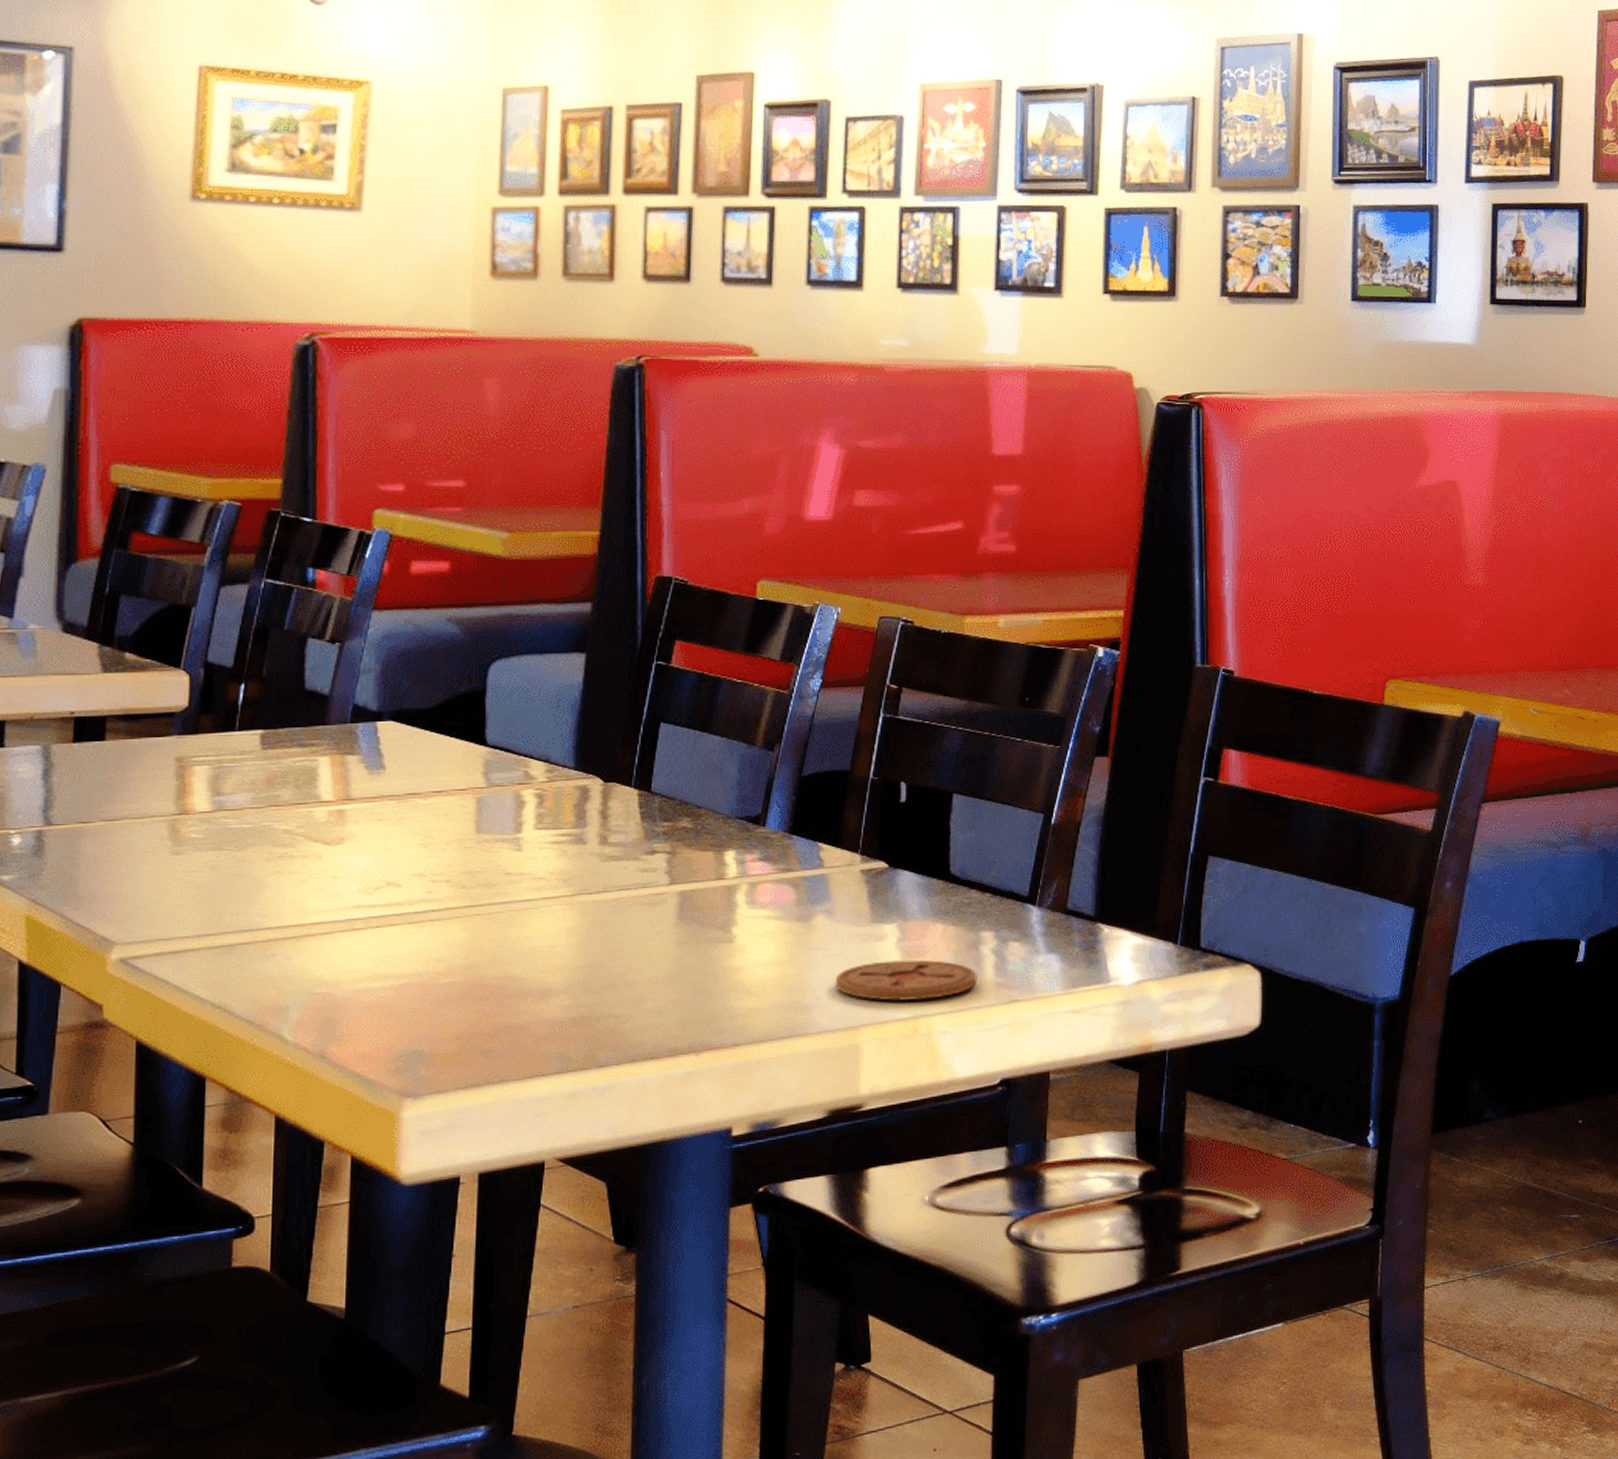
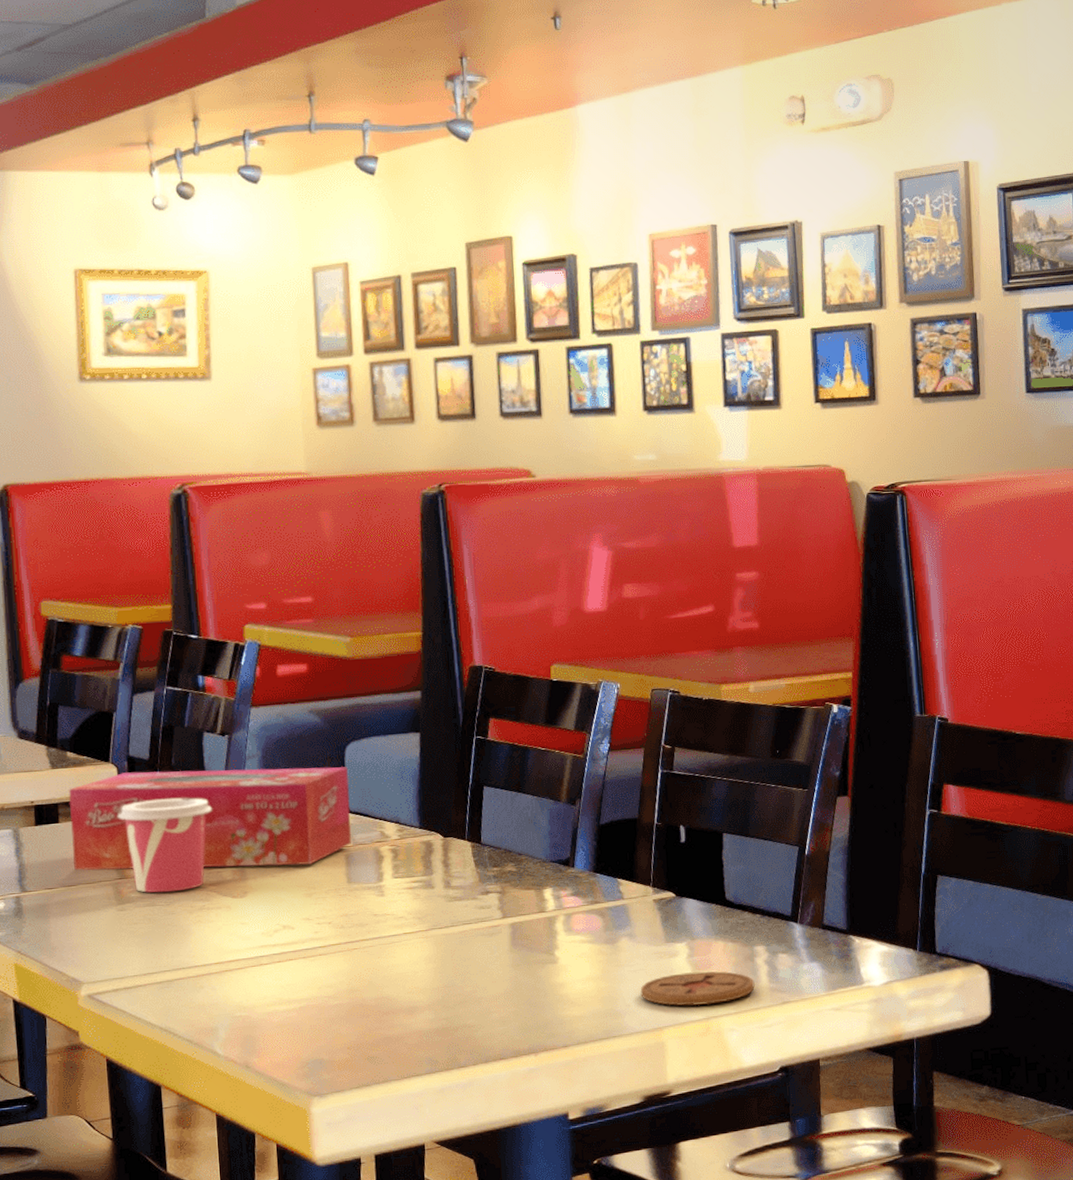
tissue box: none [119,682,489,808] -> present [68,767,351,871]
cup: none [184,717,309,834] -> present [118,798,212,893]

